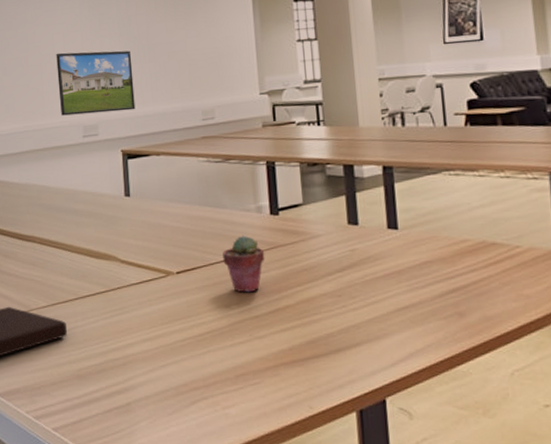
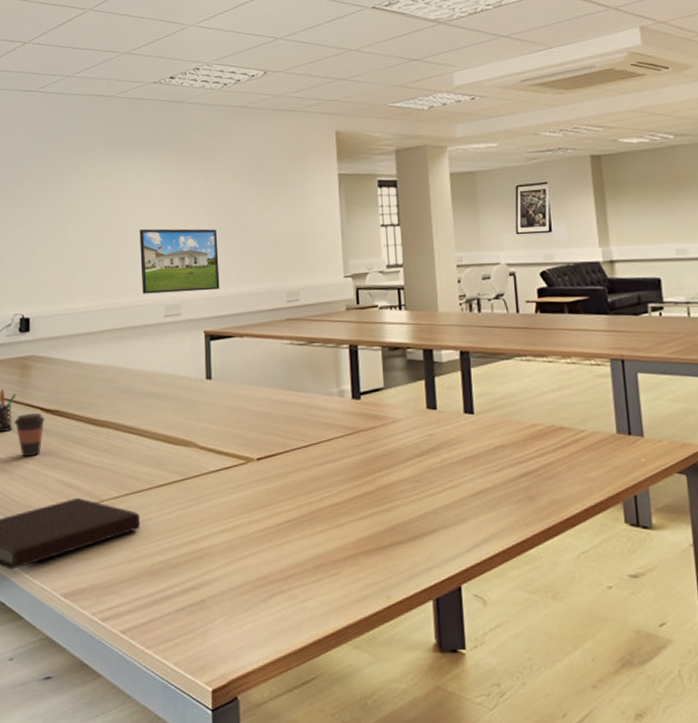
potted succulent: present [223,235,265,293] -> none [304,420,346,479]

